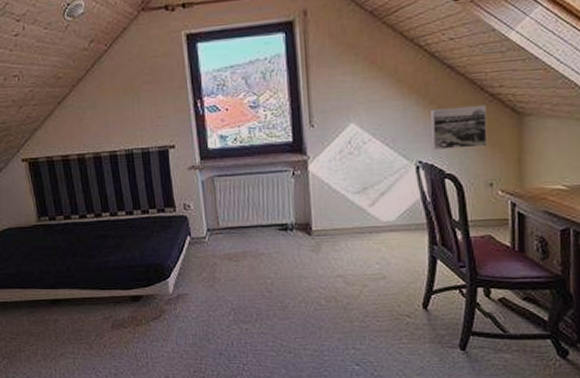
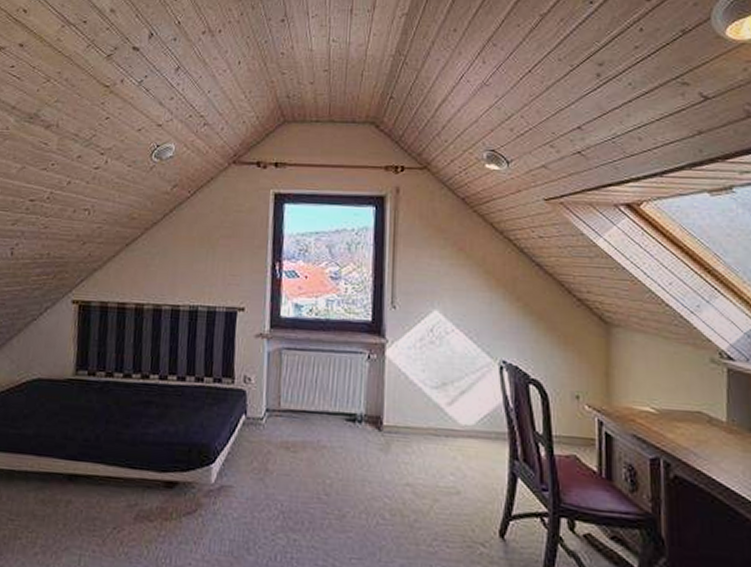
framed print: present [431,105,488,150] -> none [516,306,575,355]

